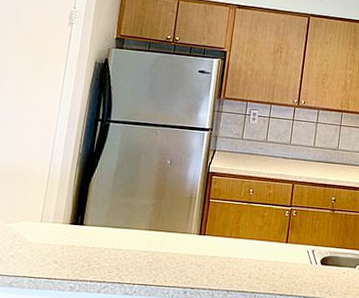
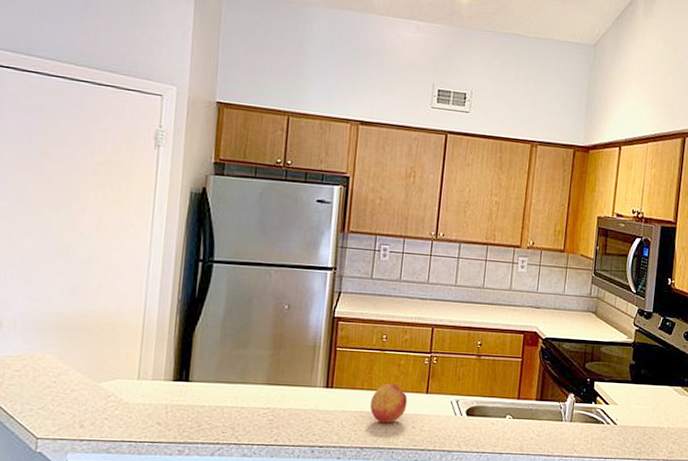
fruit: none [236,232,270,269] -> present [369,383,408,423]

